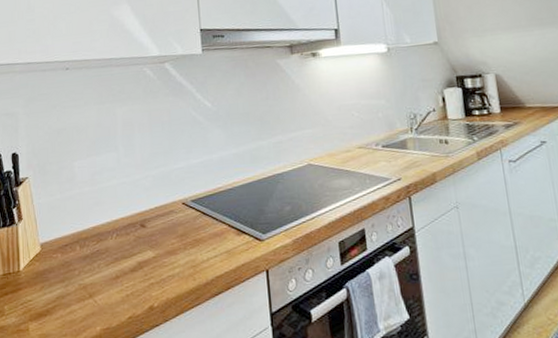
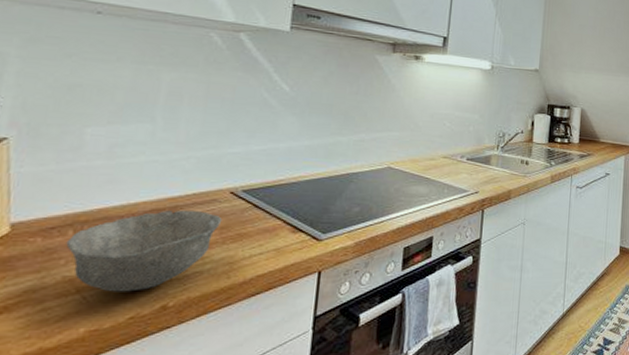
bowl: none [76,221,181,296] -> present [66,209,222,292]

